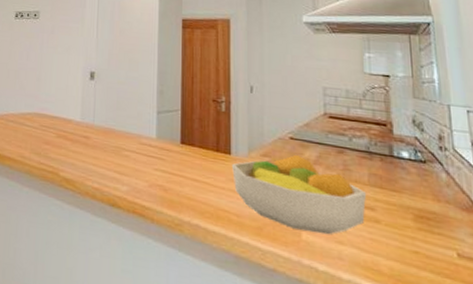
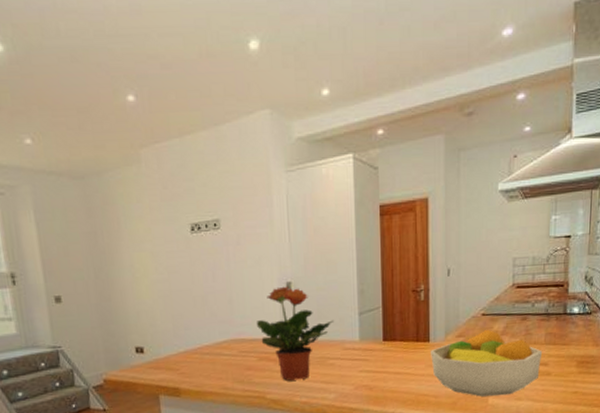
potted plant: none [59,74,132,165] -> present [257,286,334,381]

